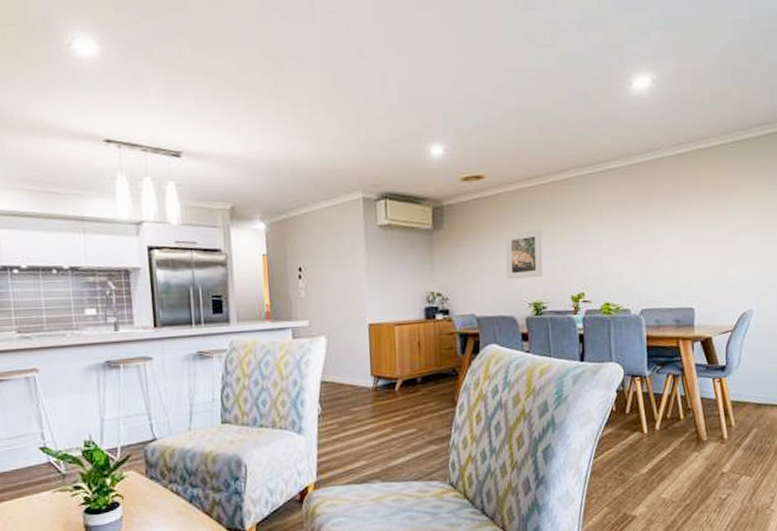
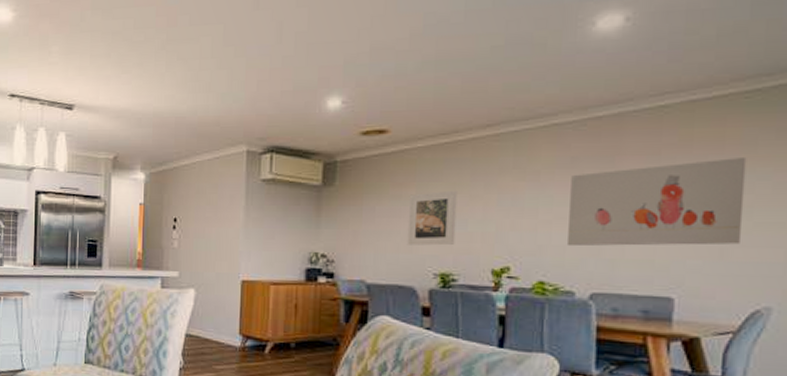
wall art: none [623,195,733,272] -> present [568,158,747,247]

